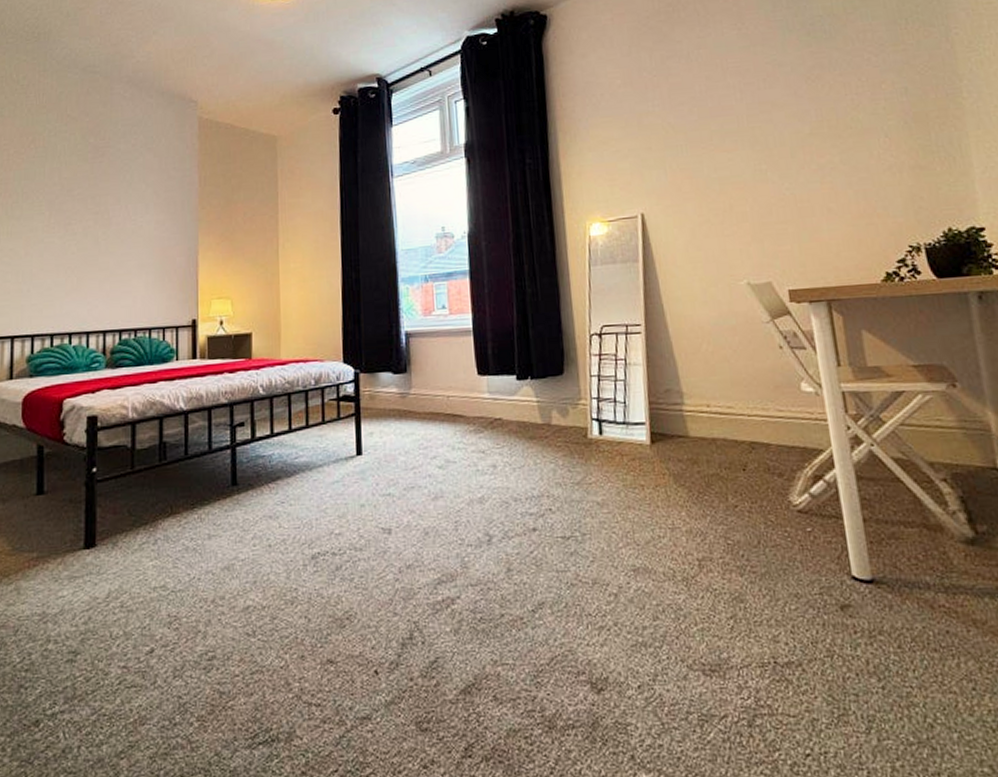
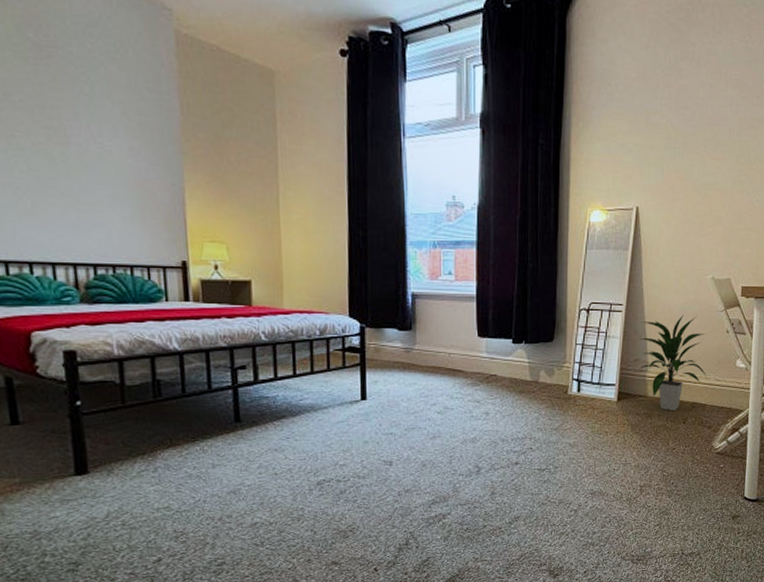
indoor plant: none [666,330,763,455] -> present [639,314,706,411]

